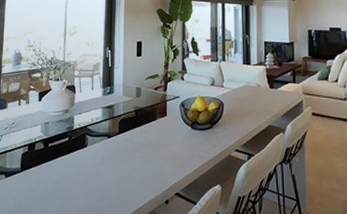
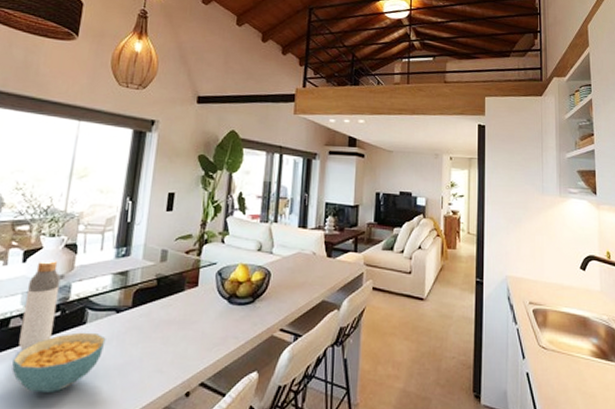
cereal bowl: none [40,153,102,199] -> present [12,332,106,393]
bottle: none [43,98,66,166] -> present [19,259,61,350]

